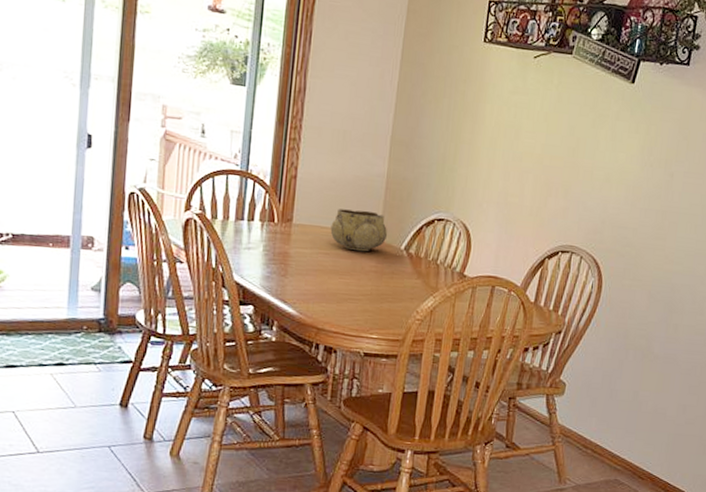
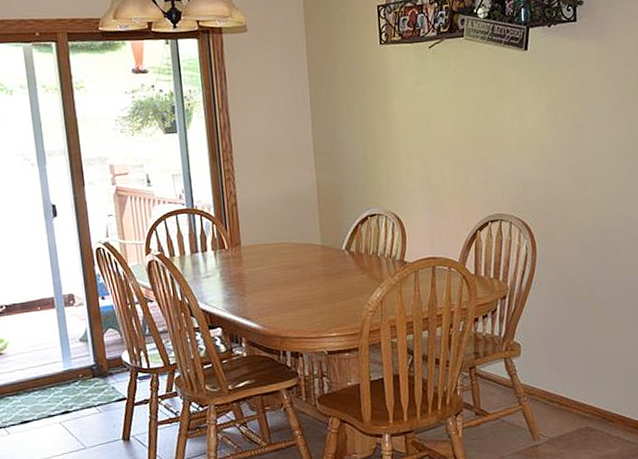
decorative bowl: present [330,209,388,252] -> none [275,220,328,260]

